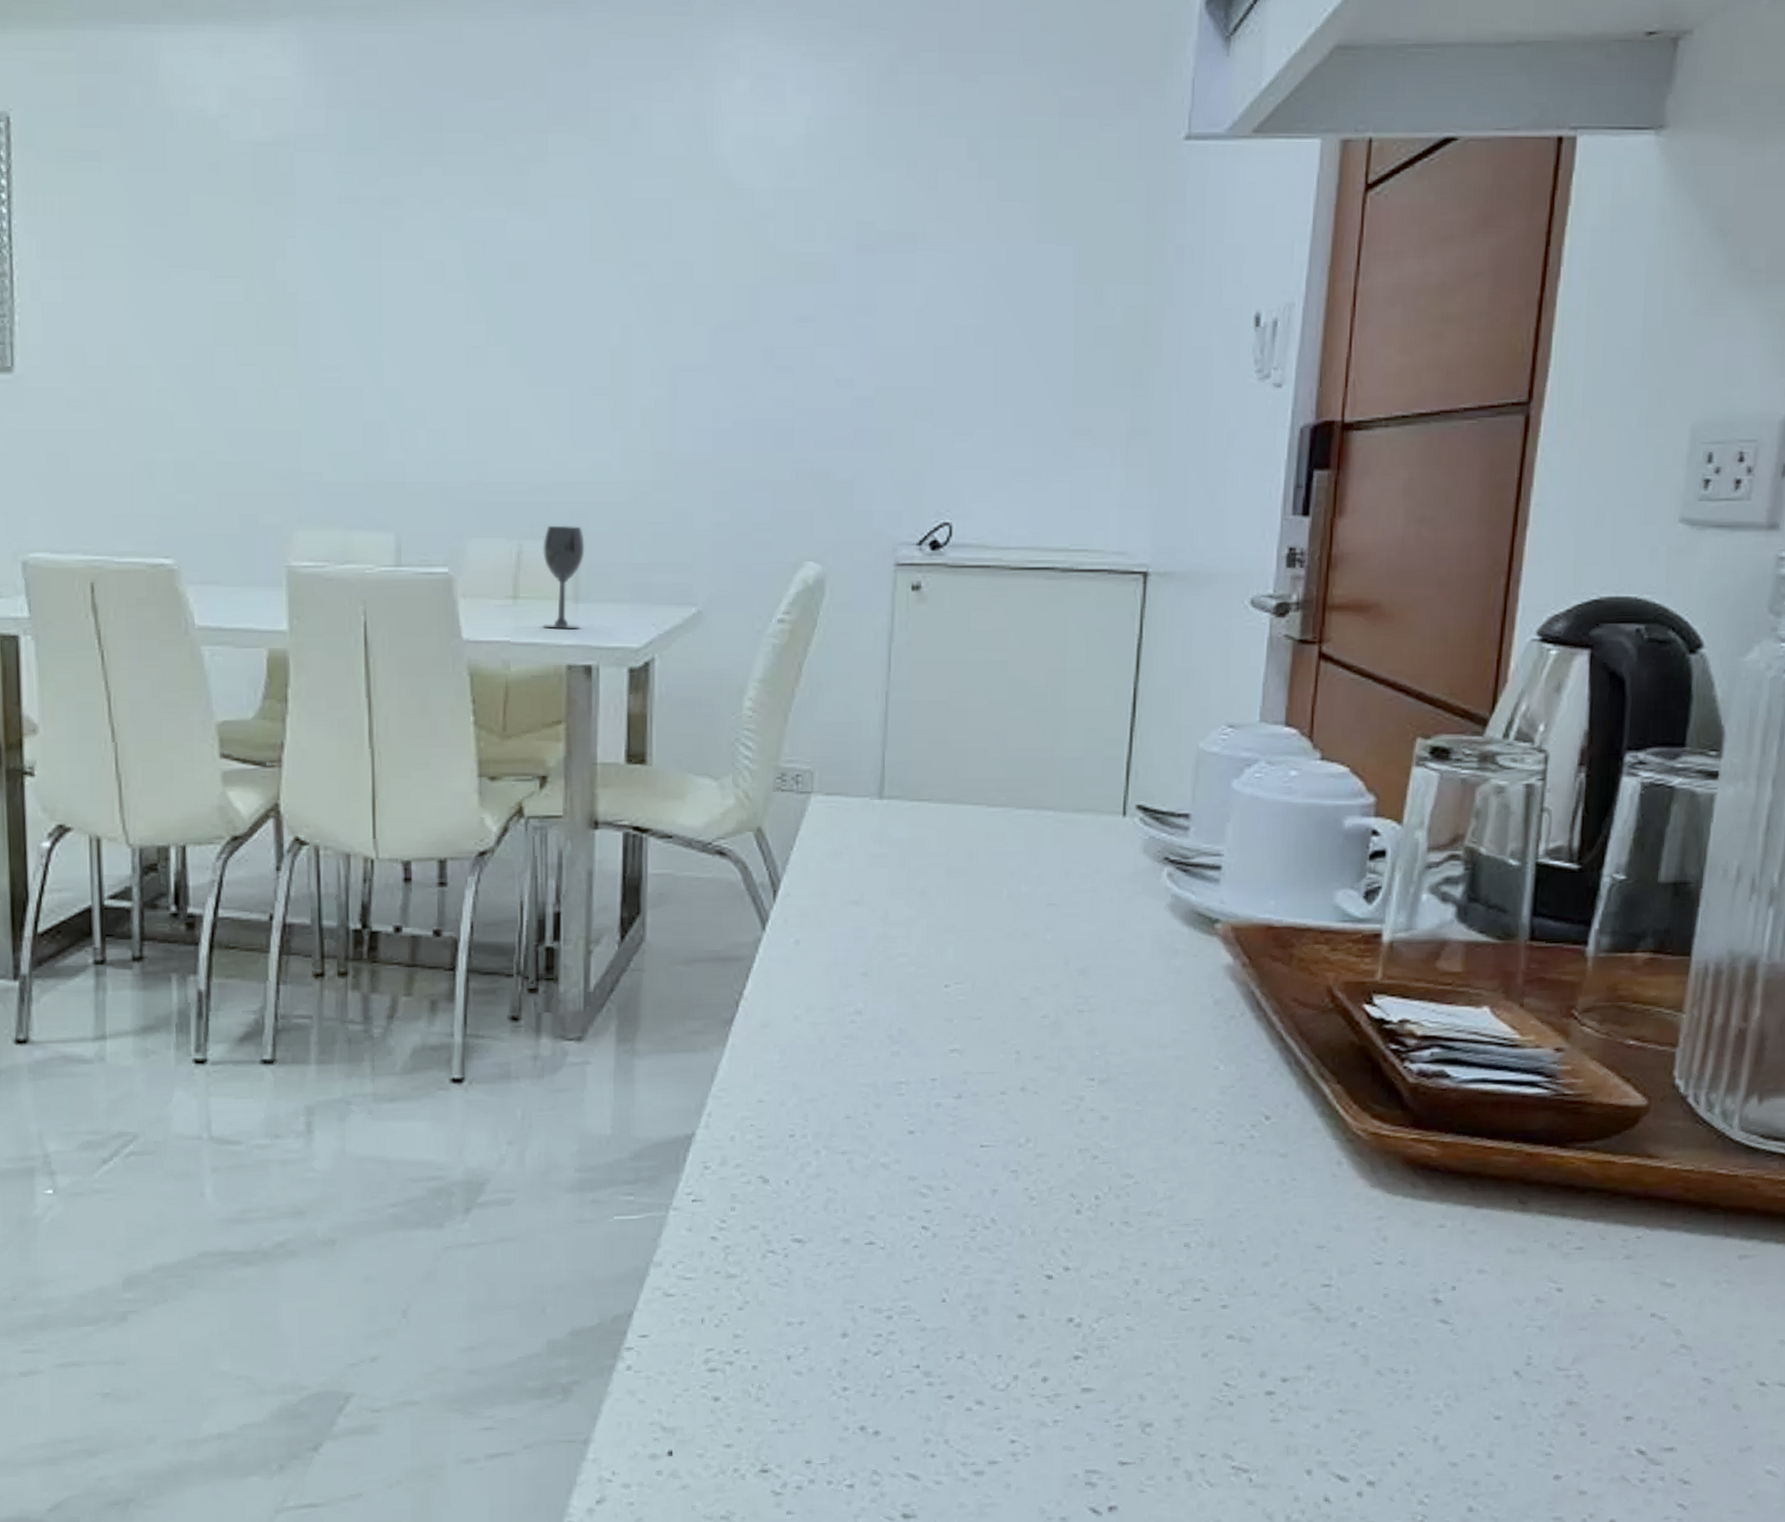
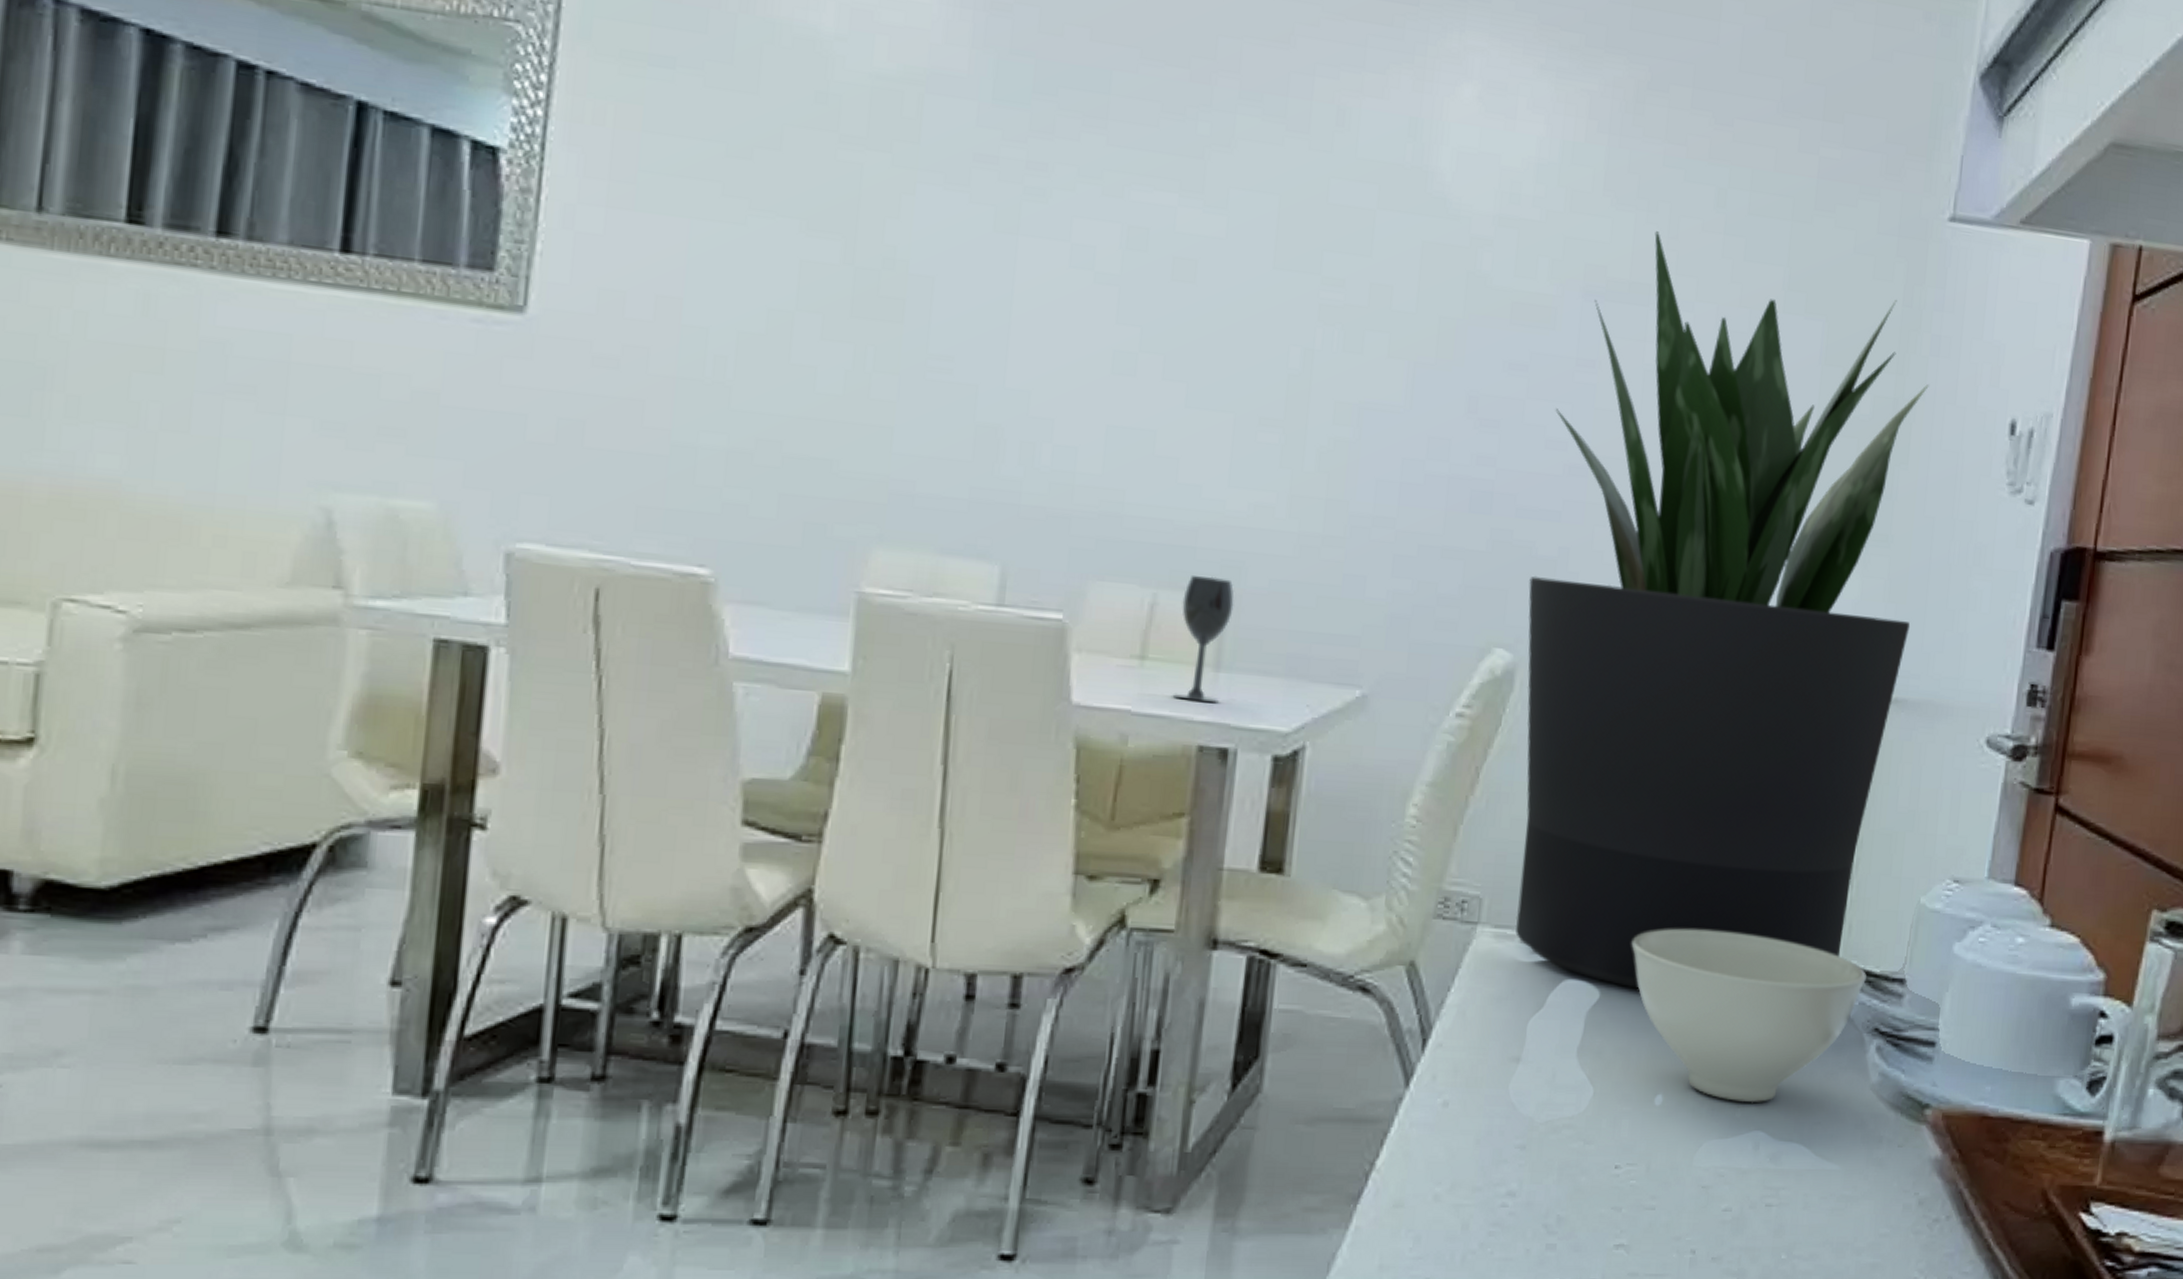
planter: none [831,185,1176,838] -> present [1515,231,1929,989]
bowl: none [944,784,1155,927] -> present [1631,928,1867,1103]

